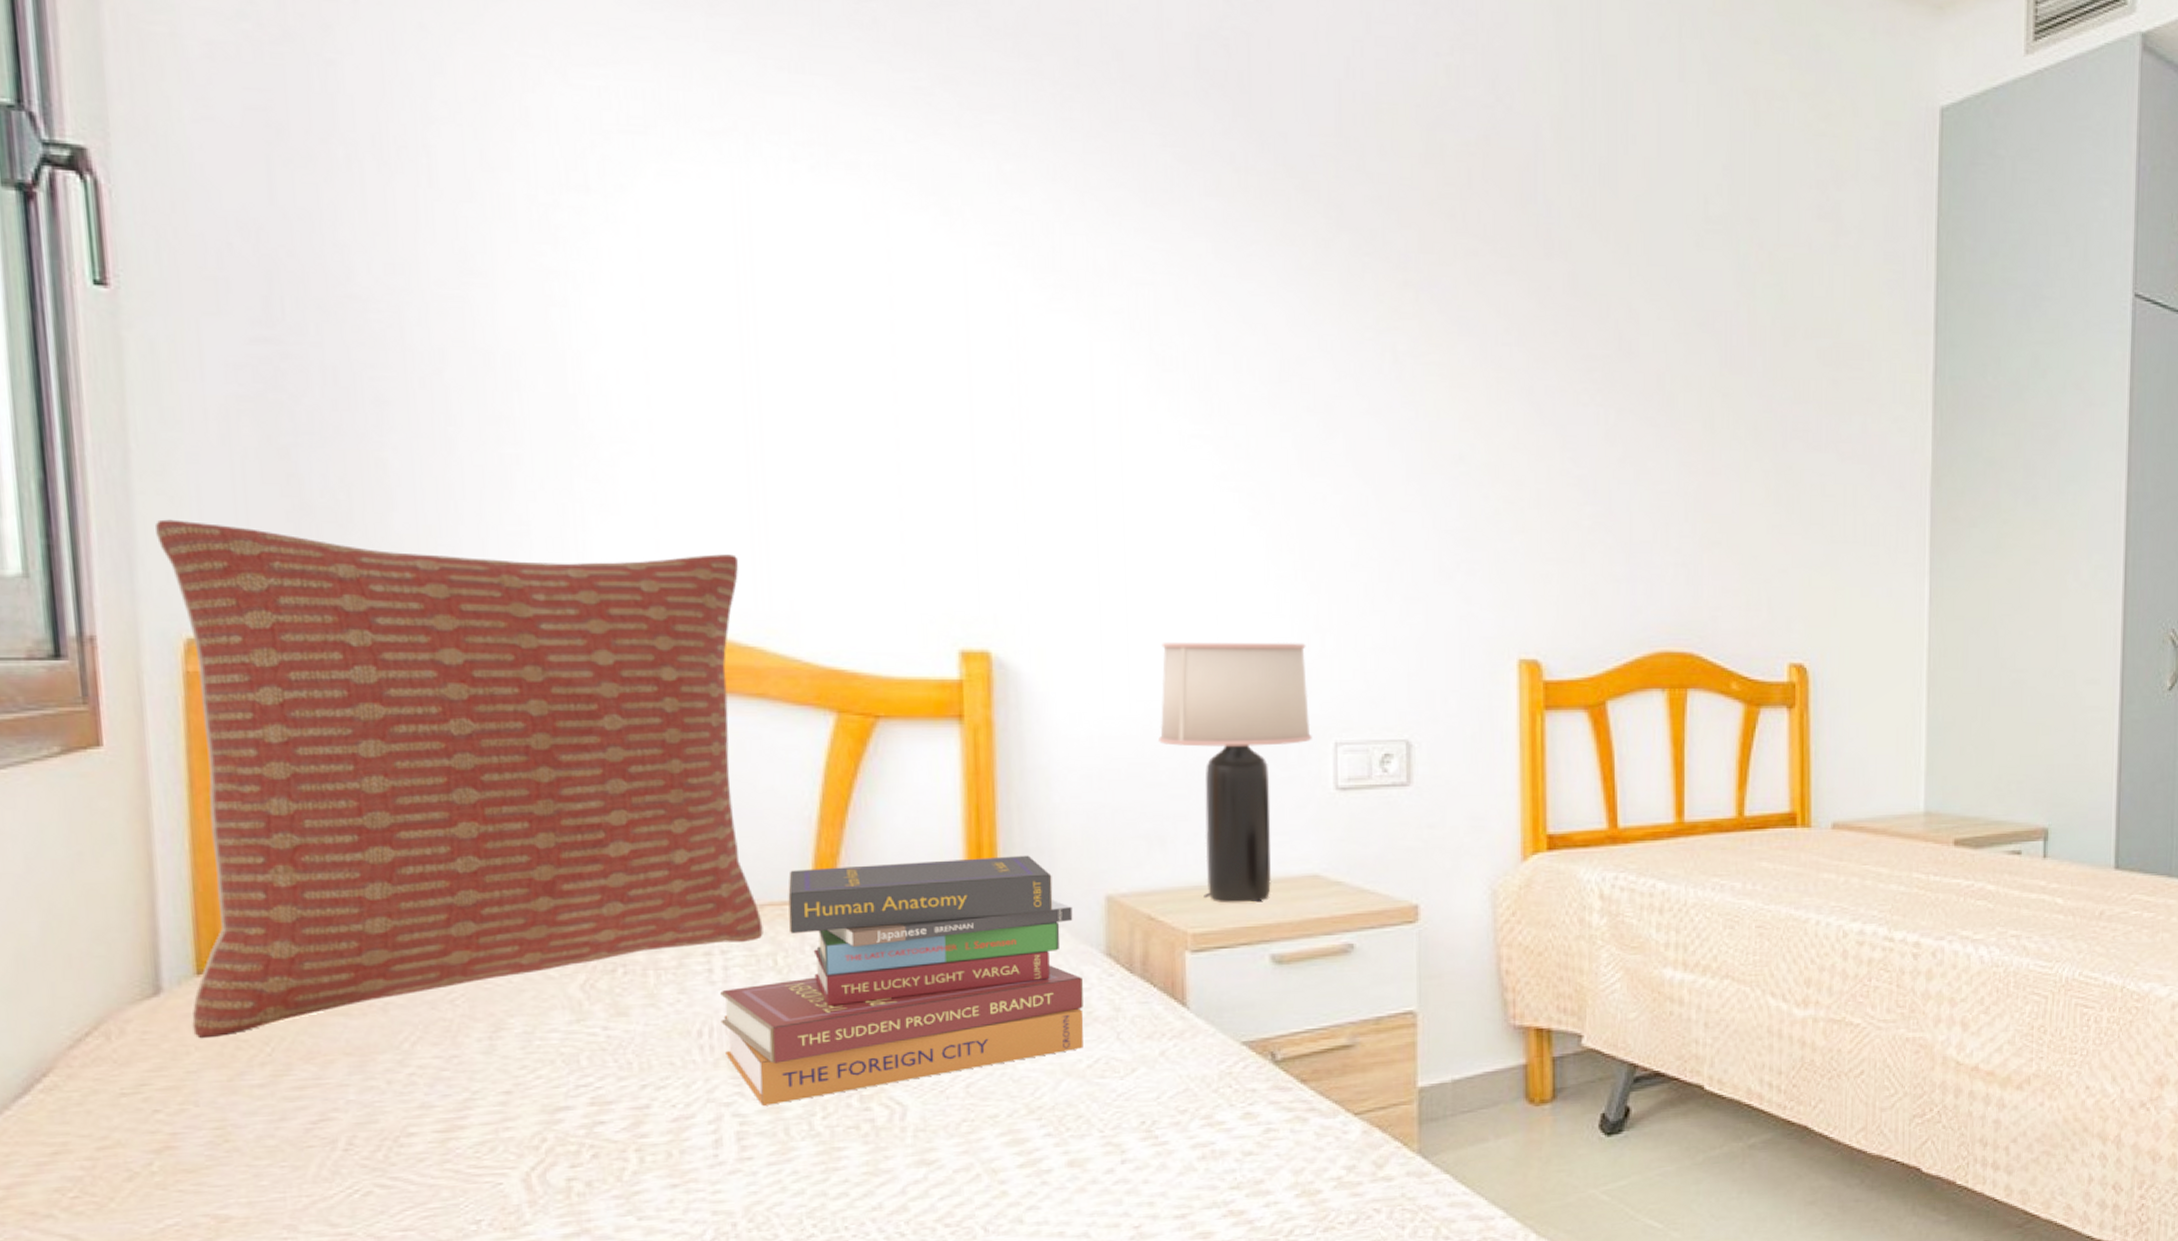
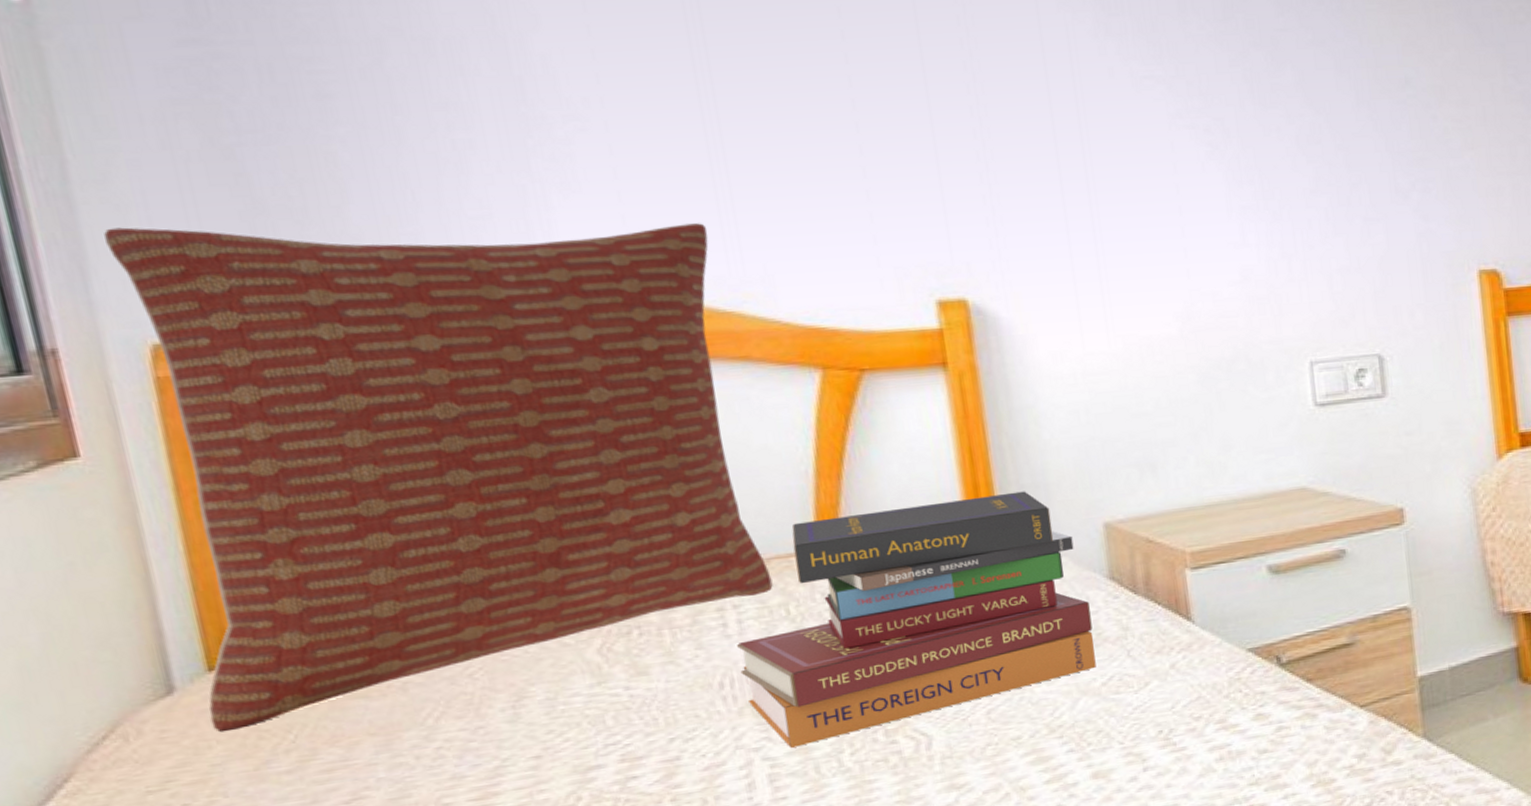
table lamp: present [1159,642,1312,904] -> none [1134,269,1288,521]

